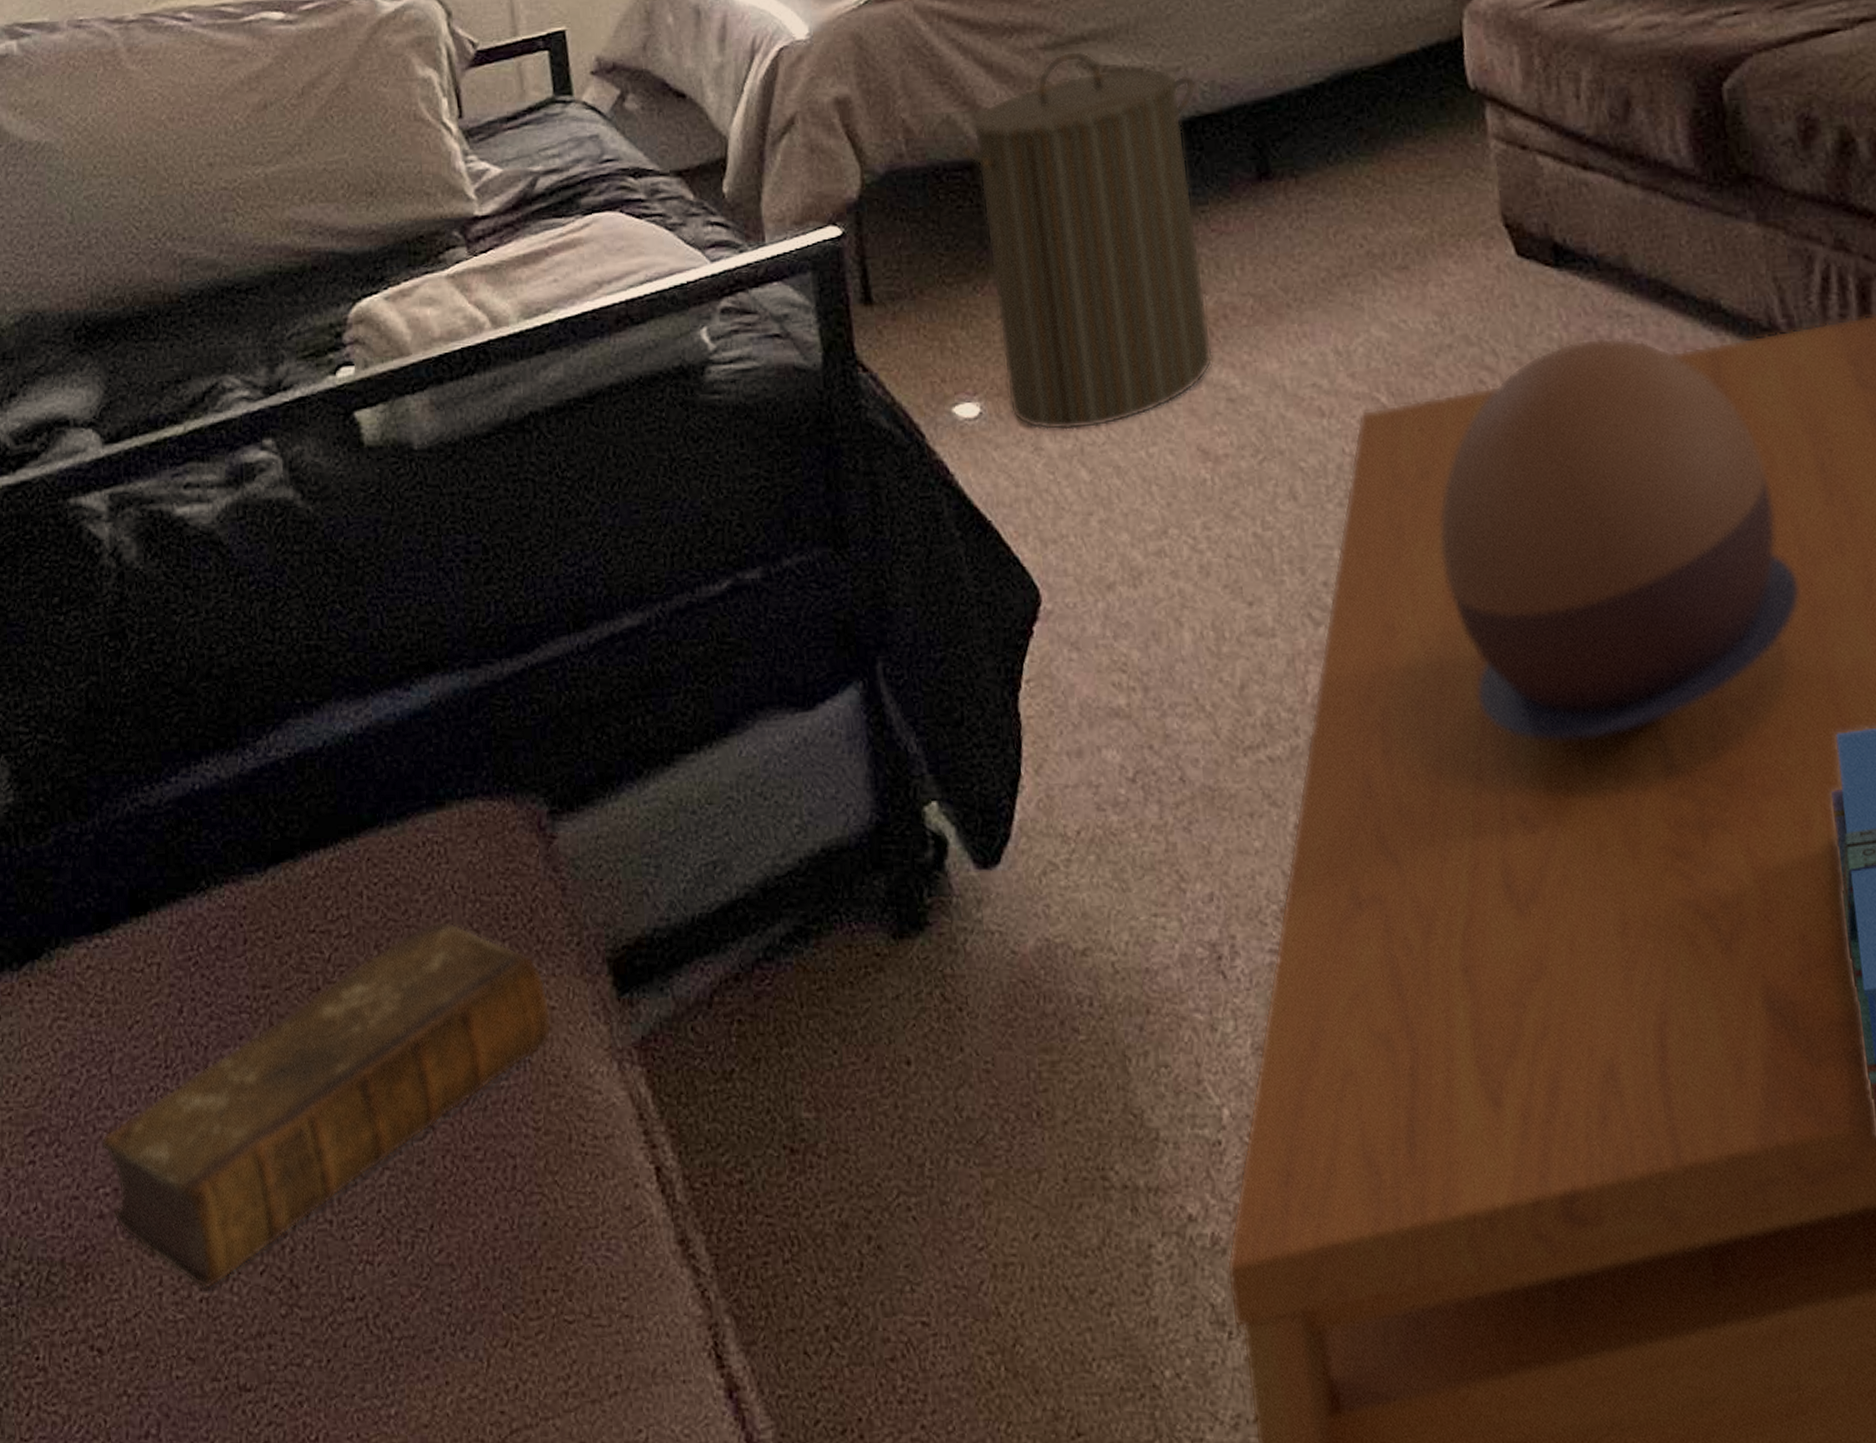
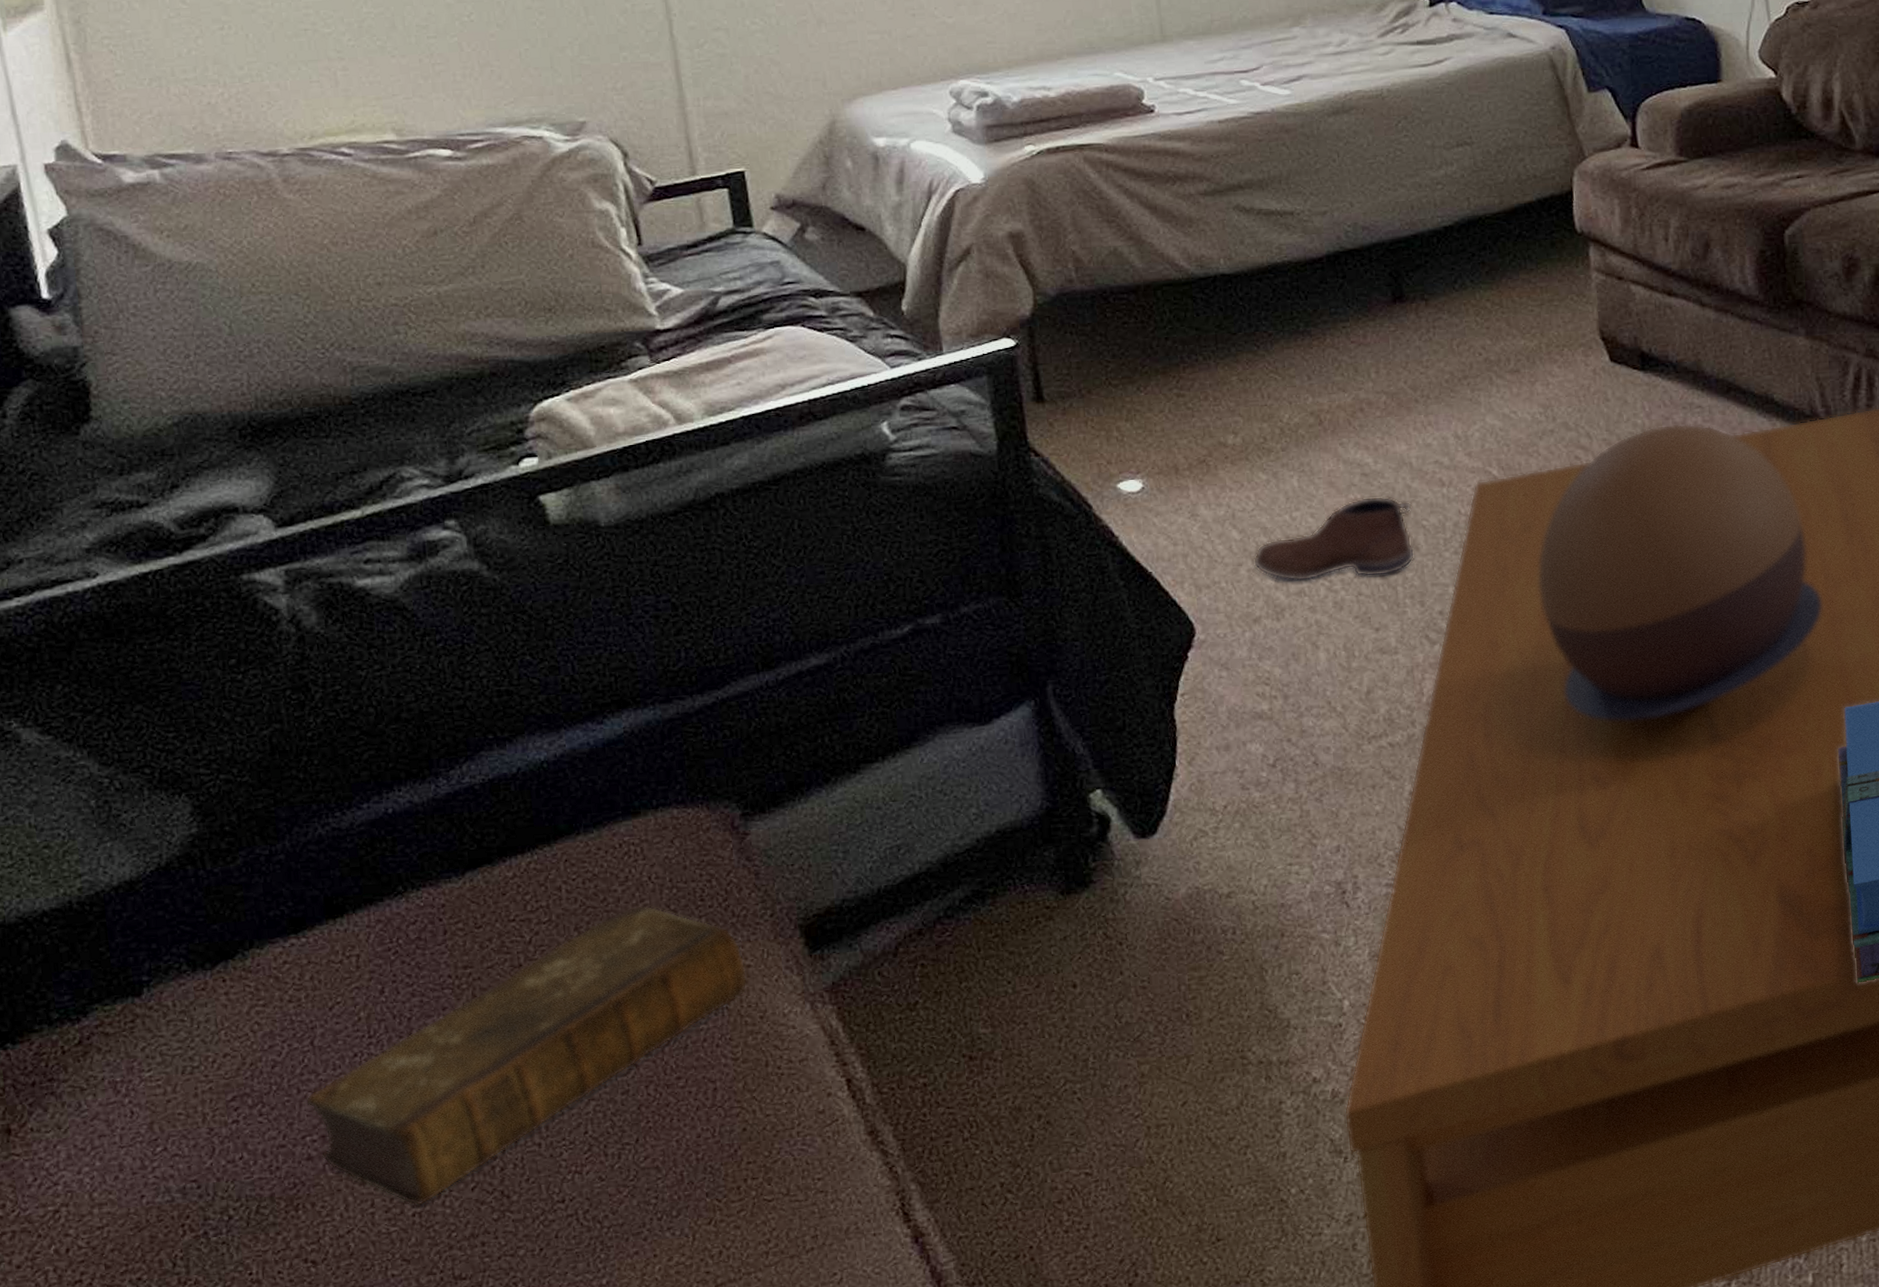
laundry hamper: present [952,50,1213,431] -> none [1119,196,1350,501]
shoe: none [1105,428,1293,538] -> present [1253,496,1415,582]

